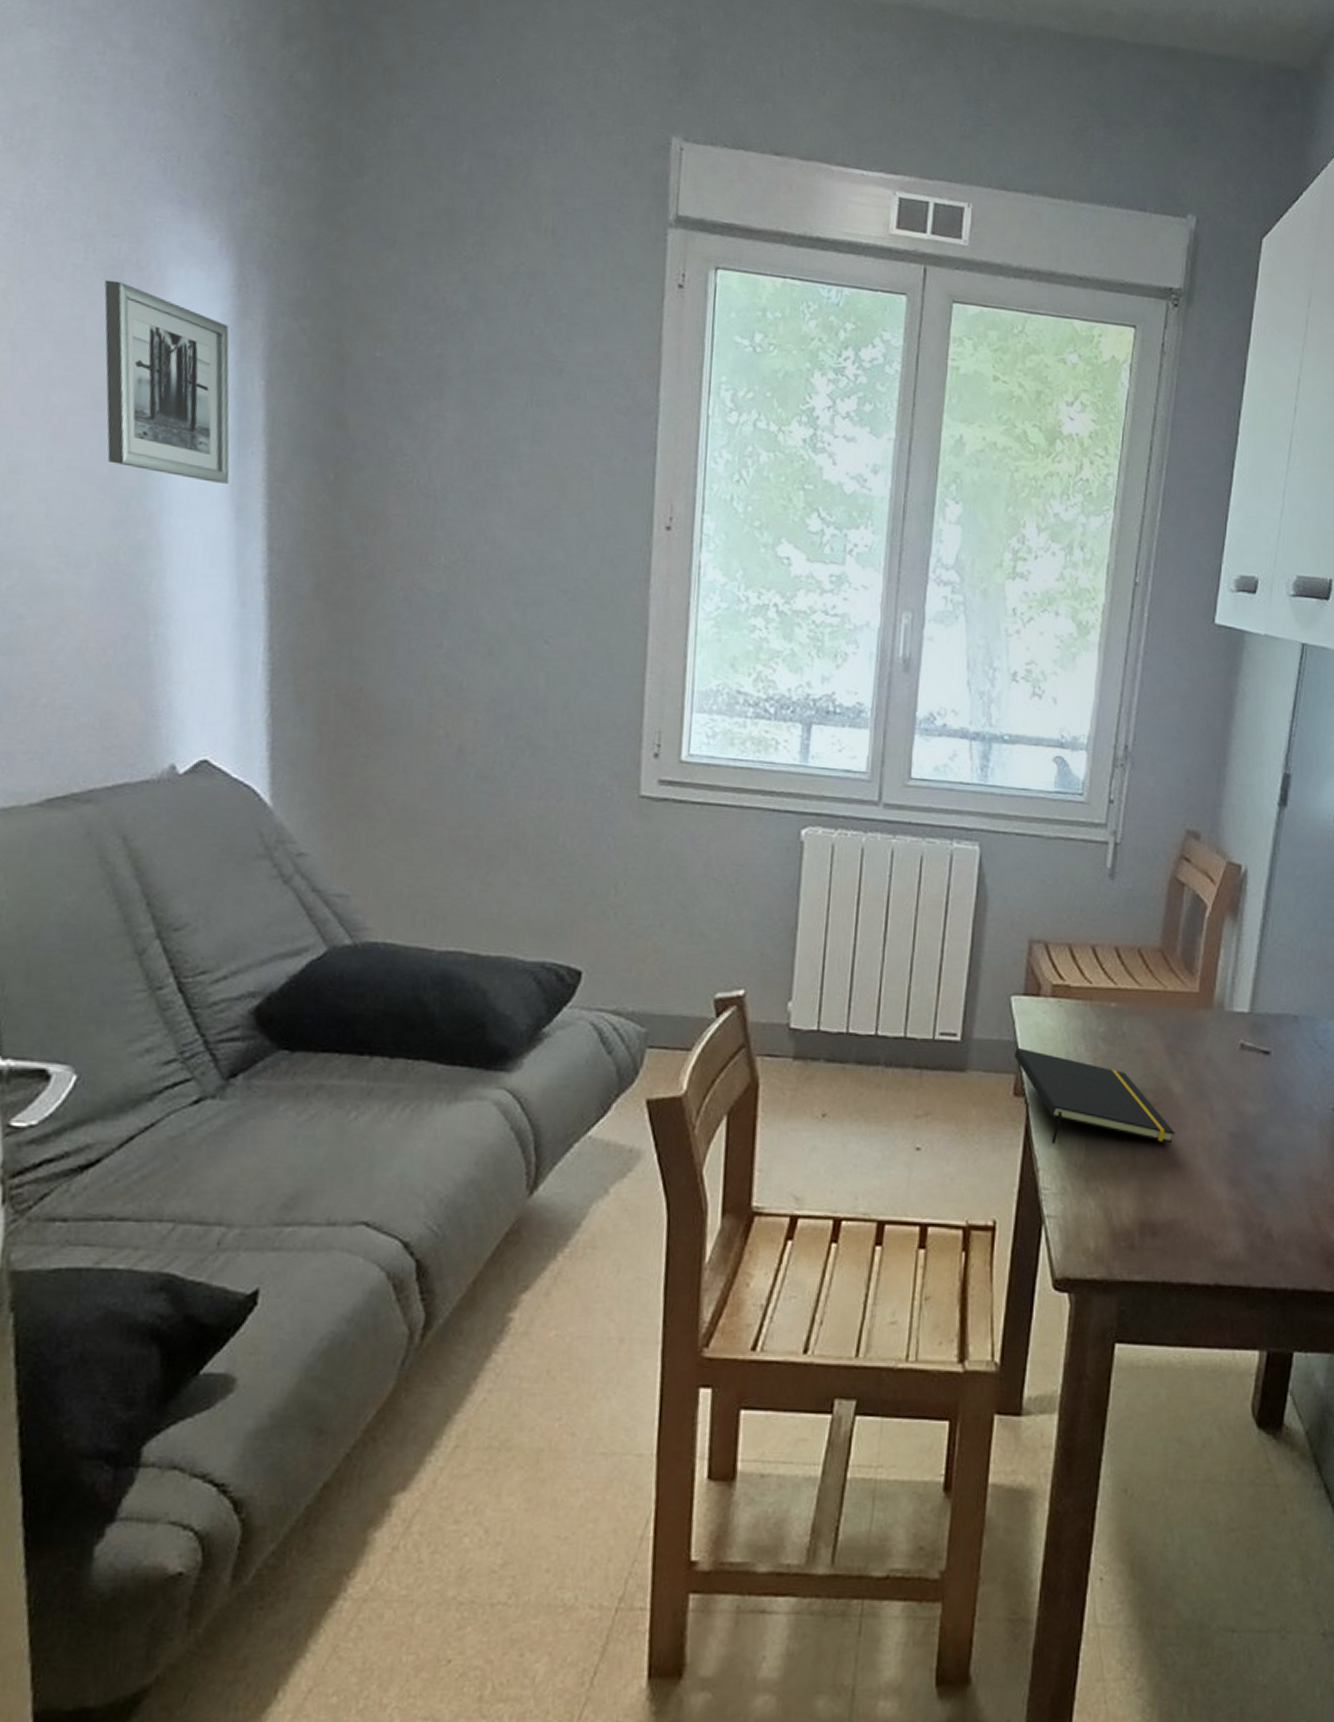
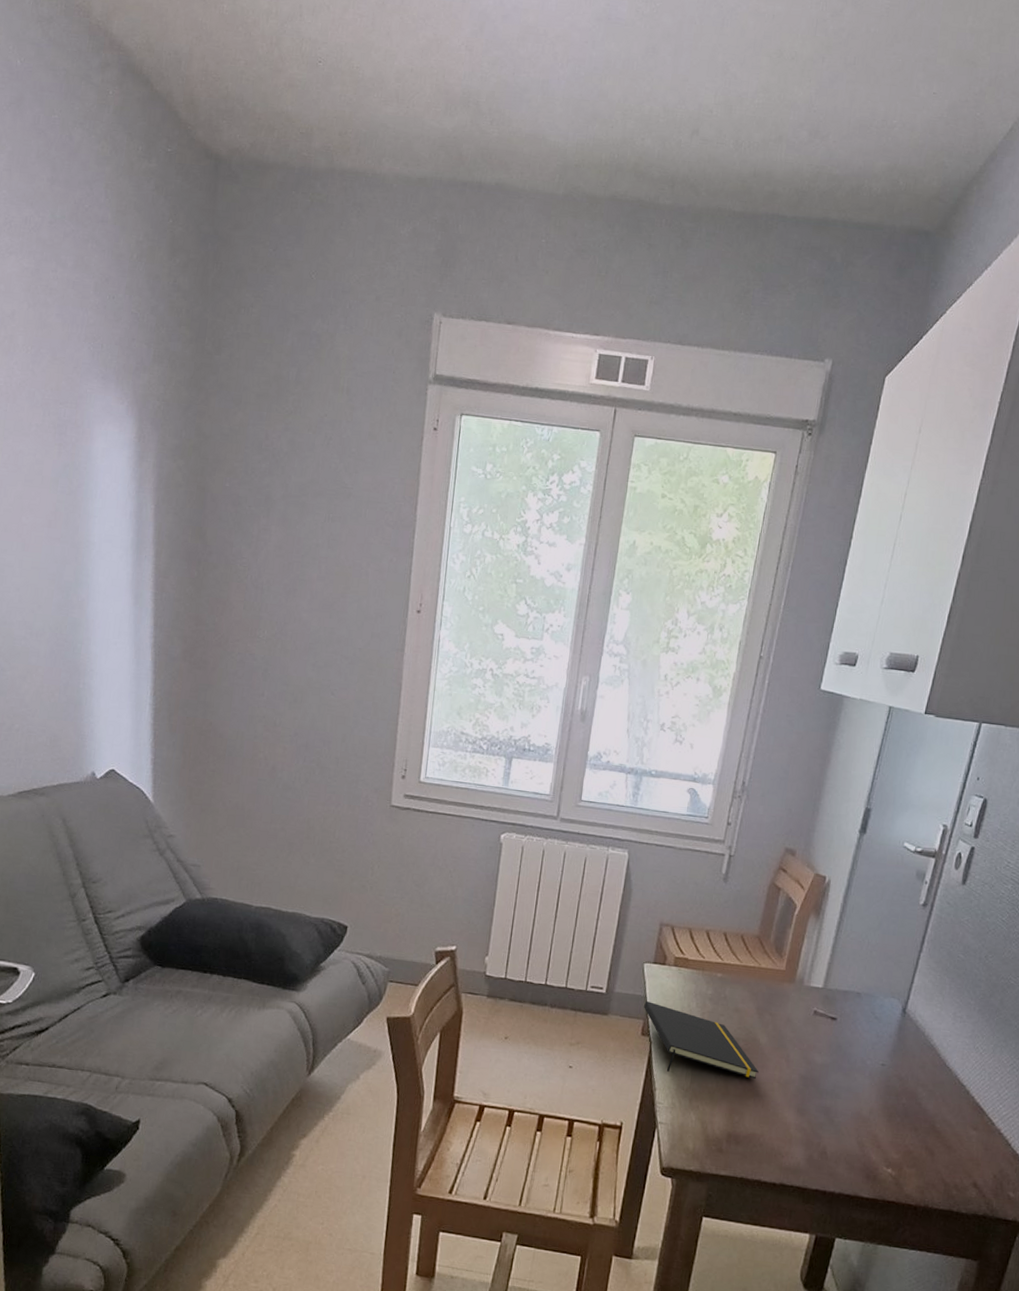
wall art: present [104,279,230,484] -> none [55,435,132,579]

